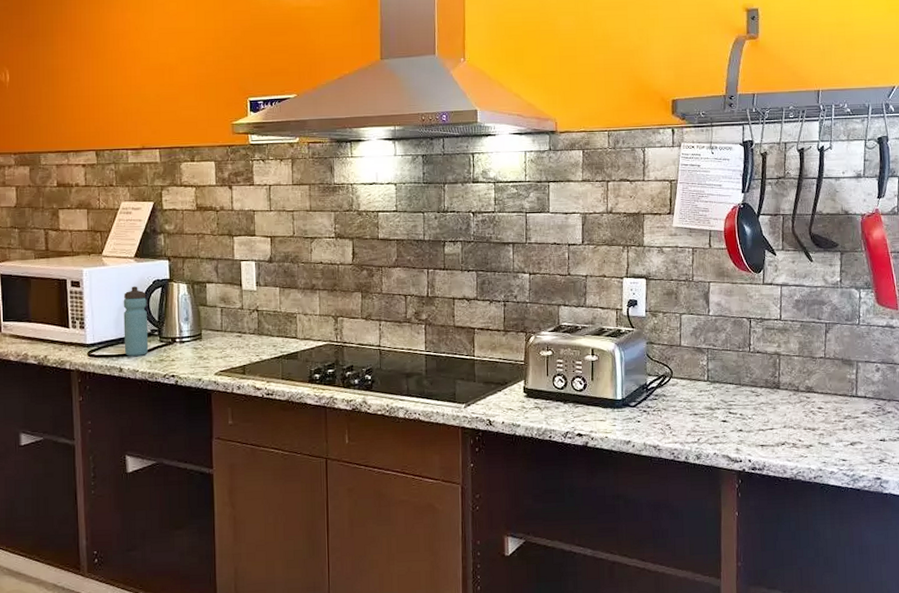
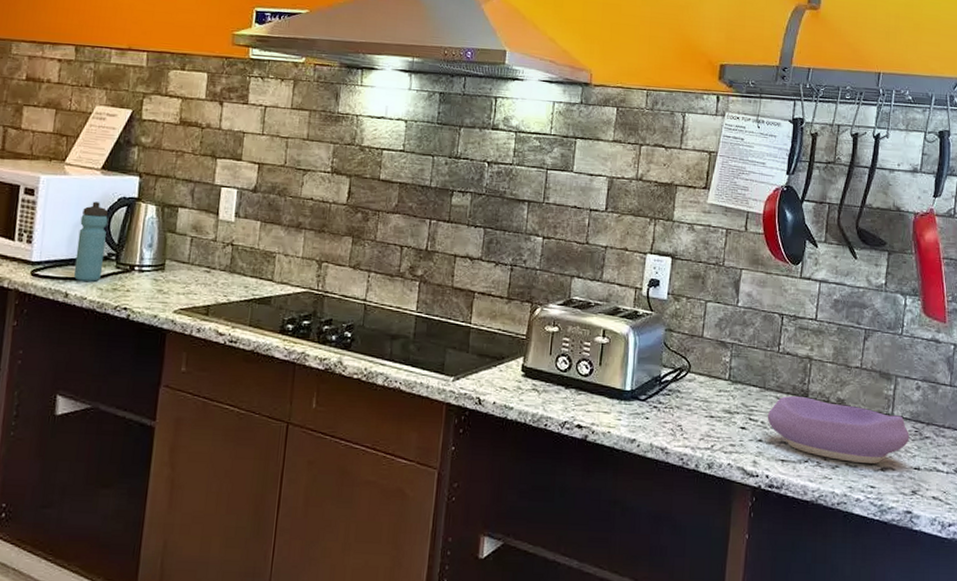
bowl: none [744,388,874,441] -> present [767,395,910,464]

